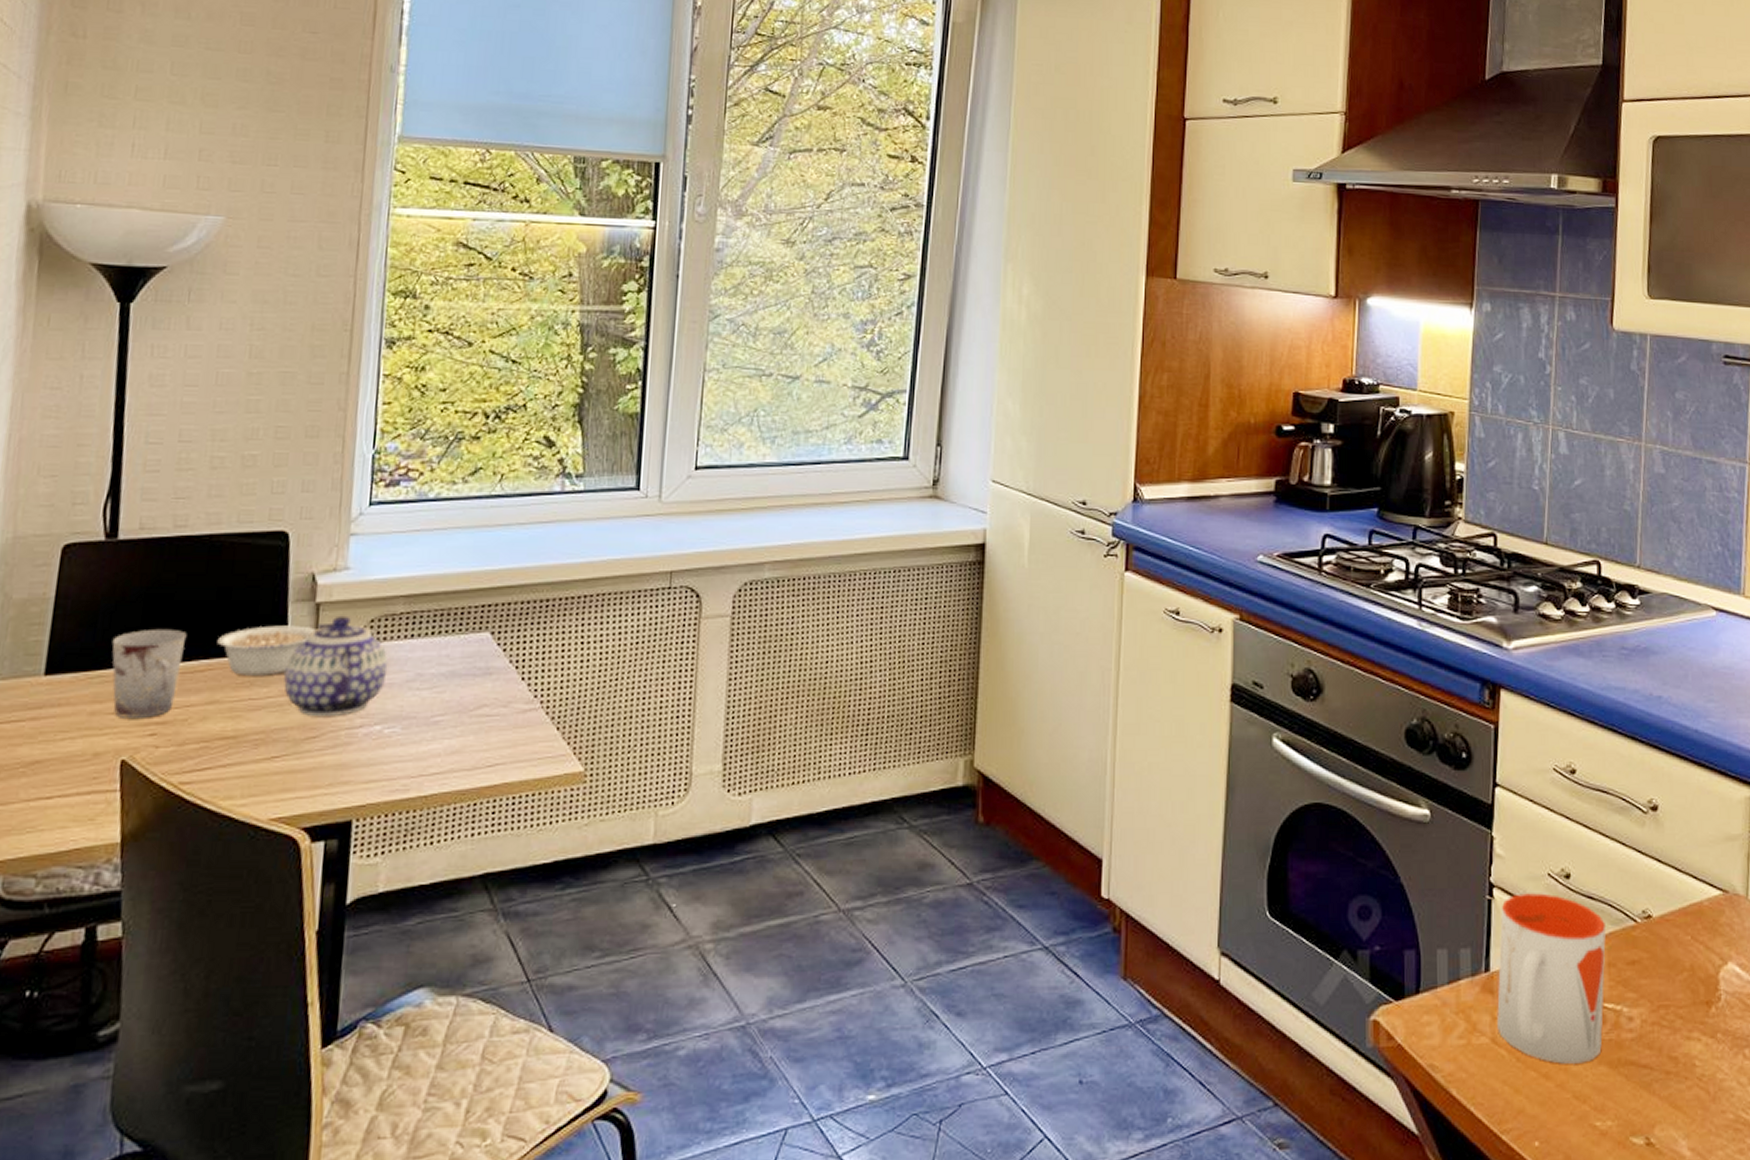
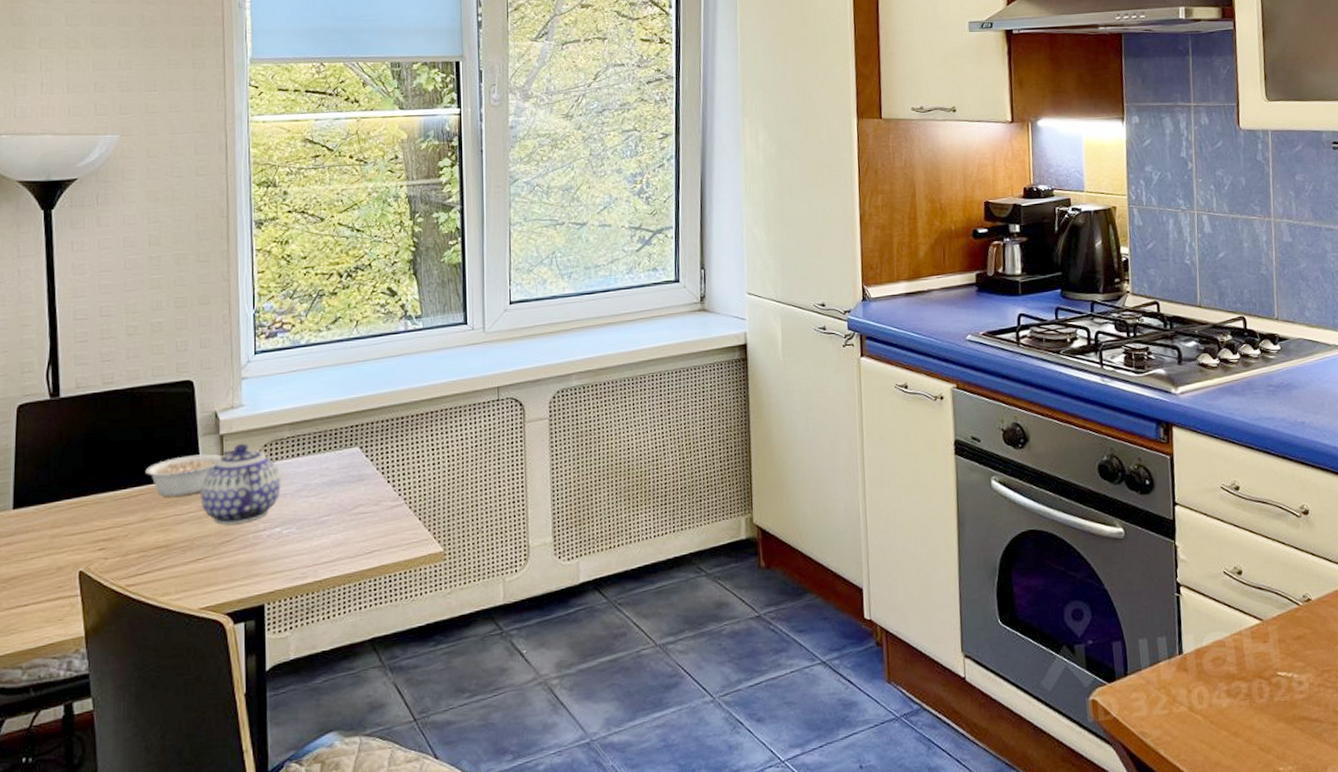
cup: present [112,628,187,718] -> none [63,465,121,538]
mug: present [1497,893,1606,1064] -> none [1188,588,1279,723]

